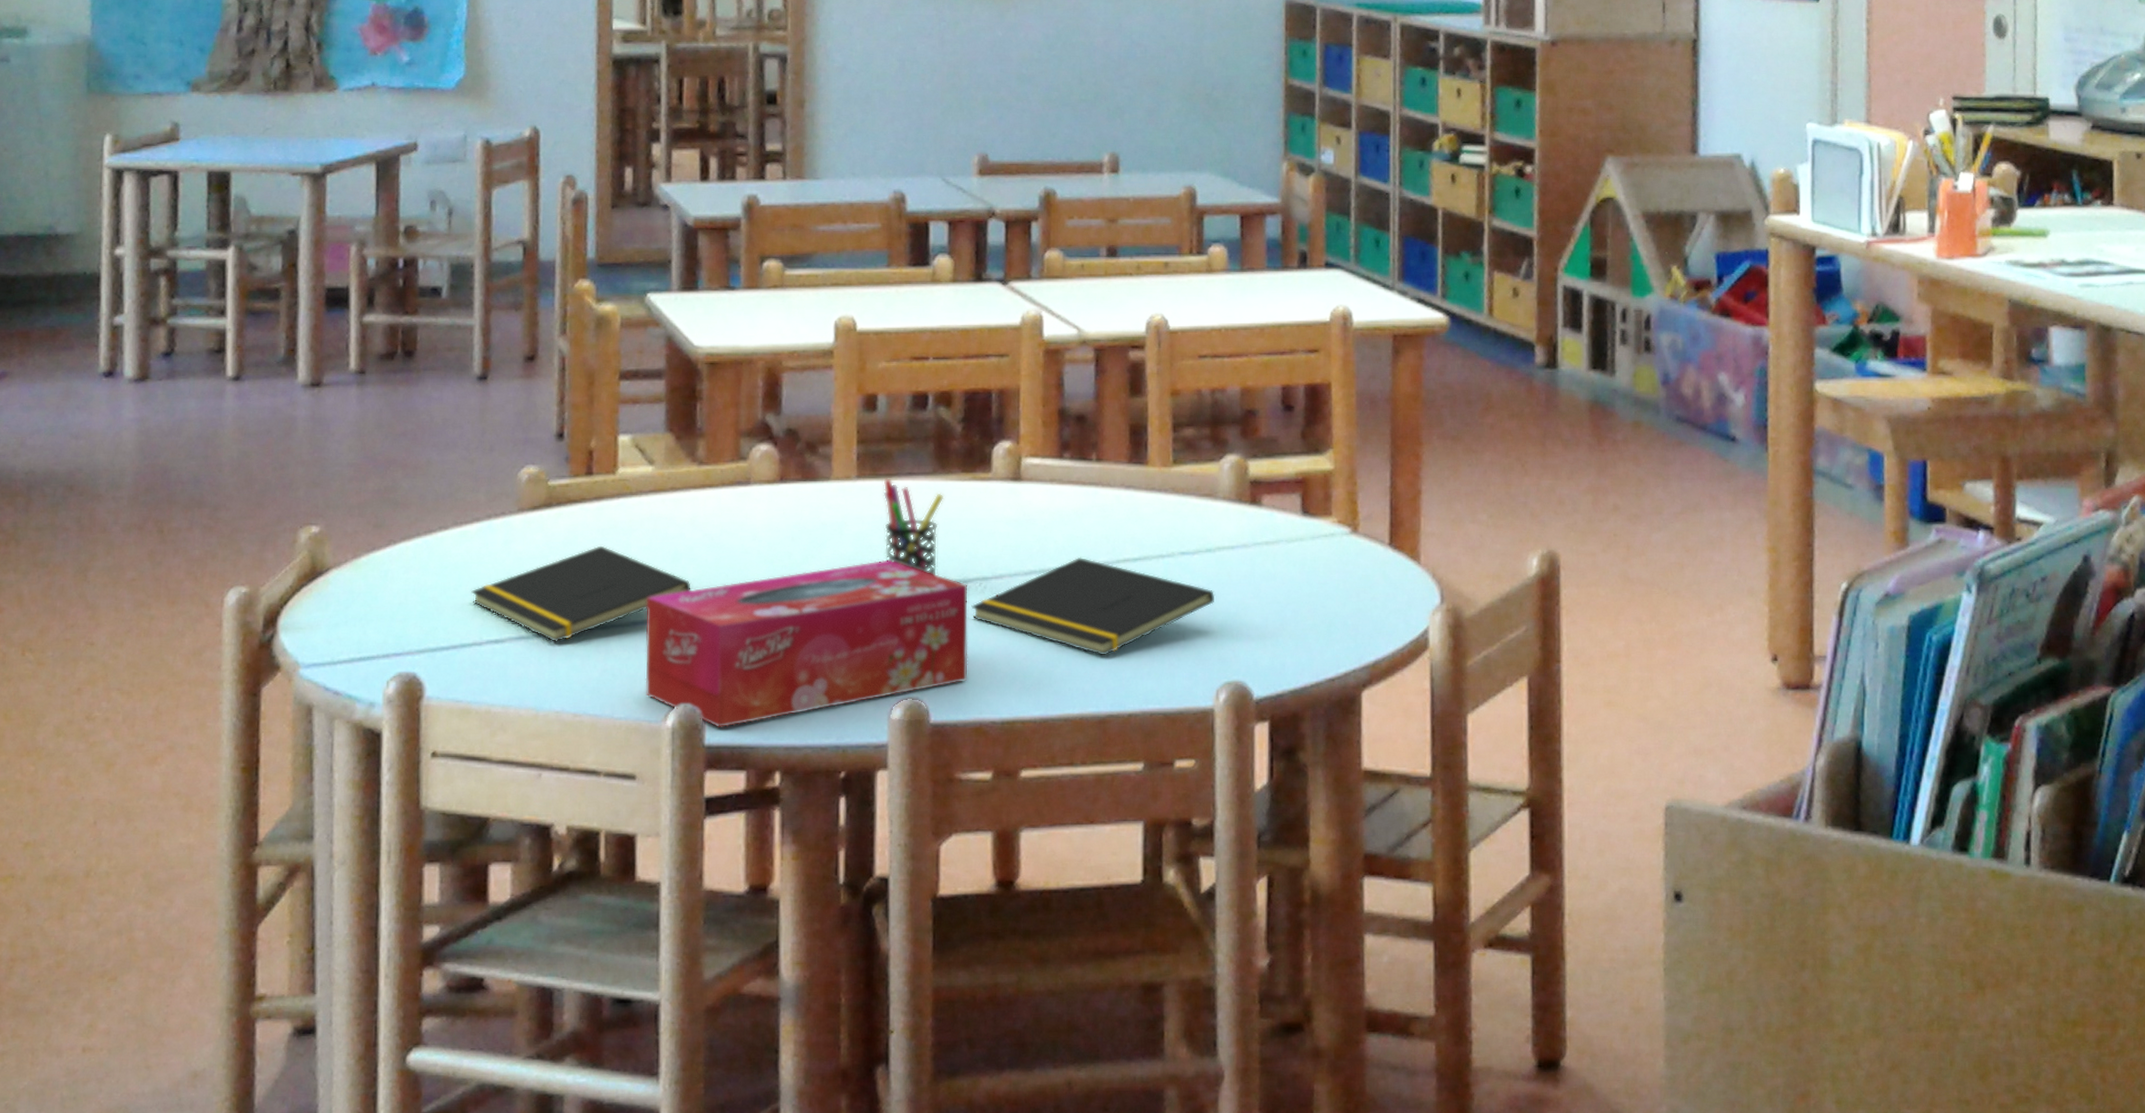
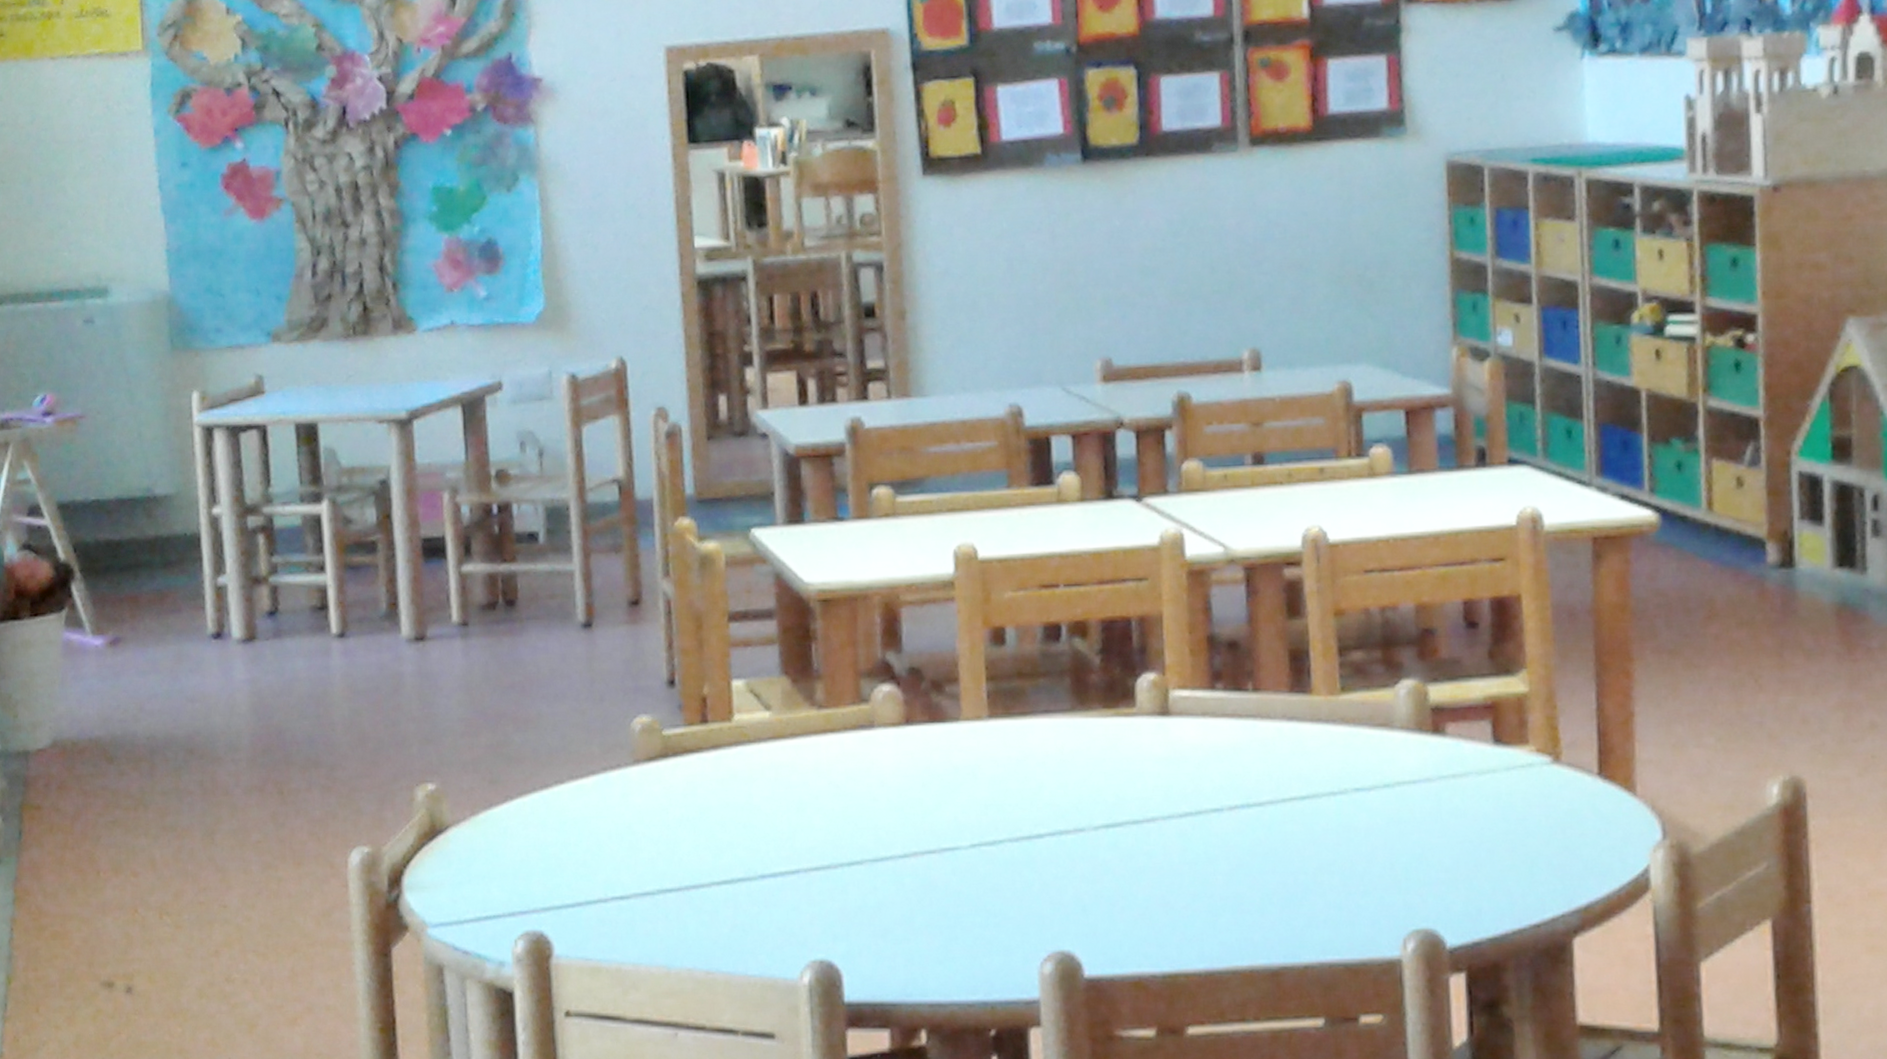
notepad: present [471,545,691,642] -> none [592,796,819,898]
tissue box: present [645,559,968,728] -> none [772,804,1122,985]
pen holder: present [883,478,944,575] -> none [1017,717,1086,820]
notepad: present [971,556,1215,656] -> none [1122,796,1397,904]

